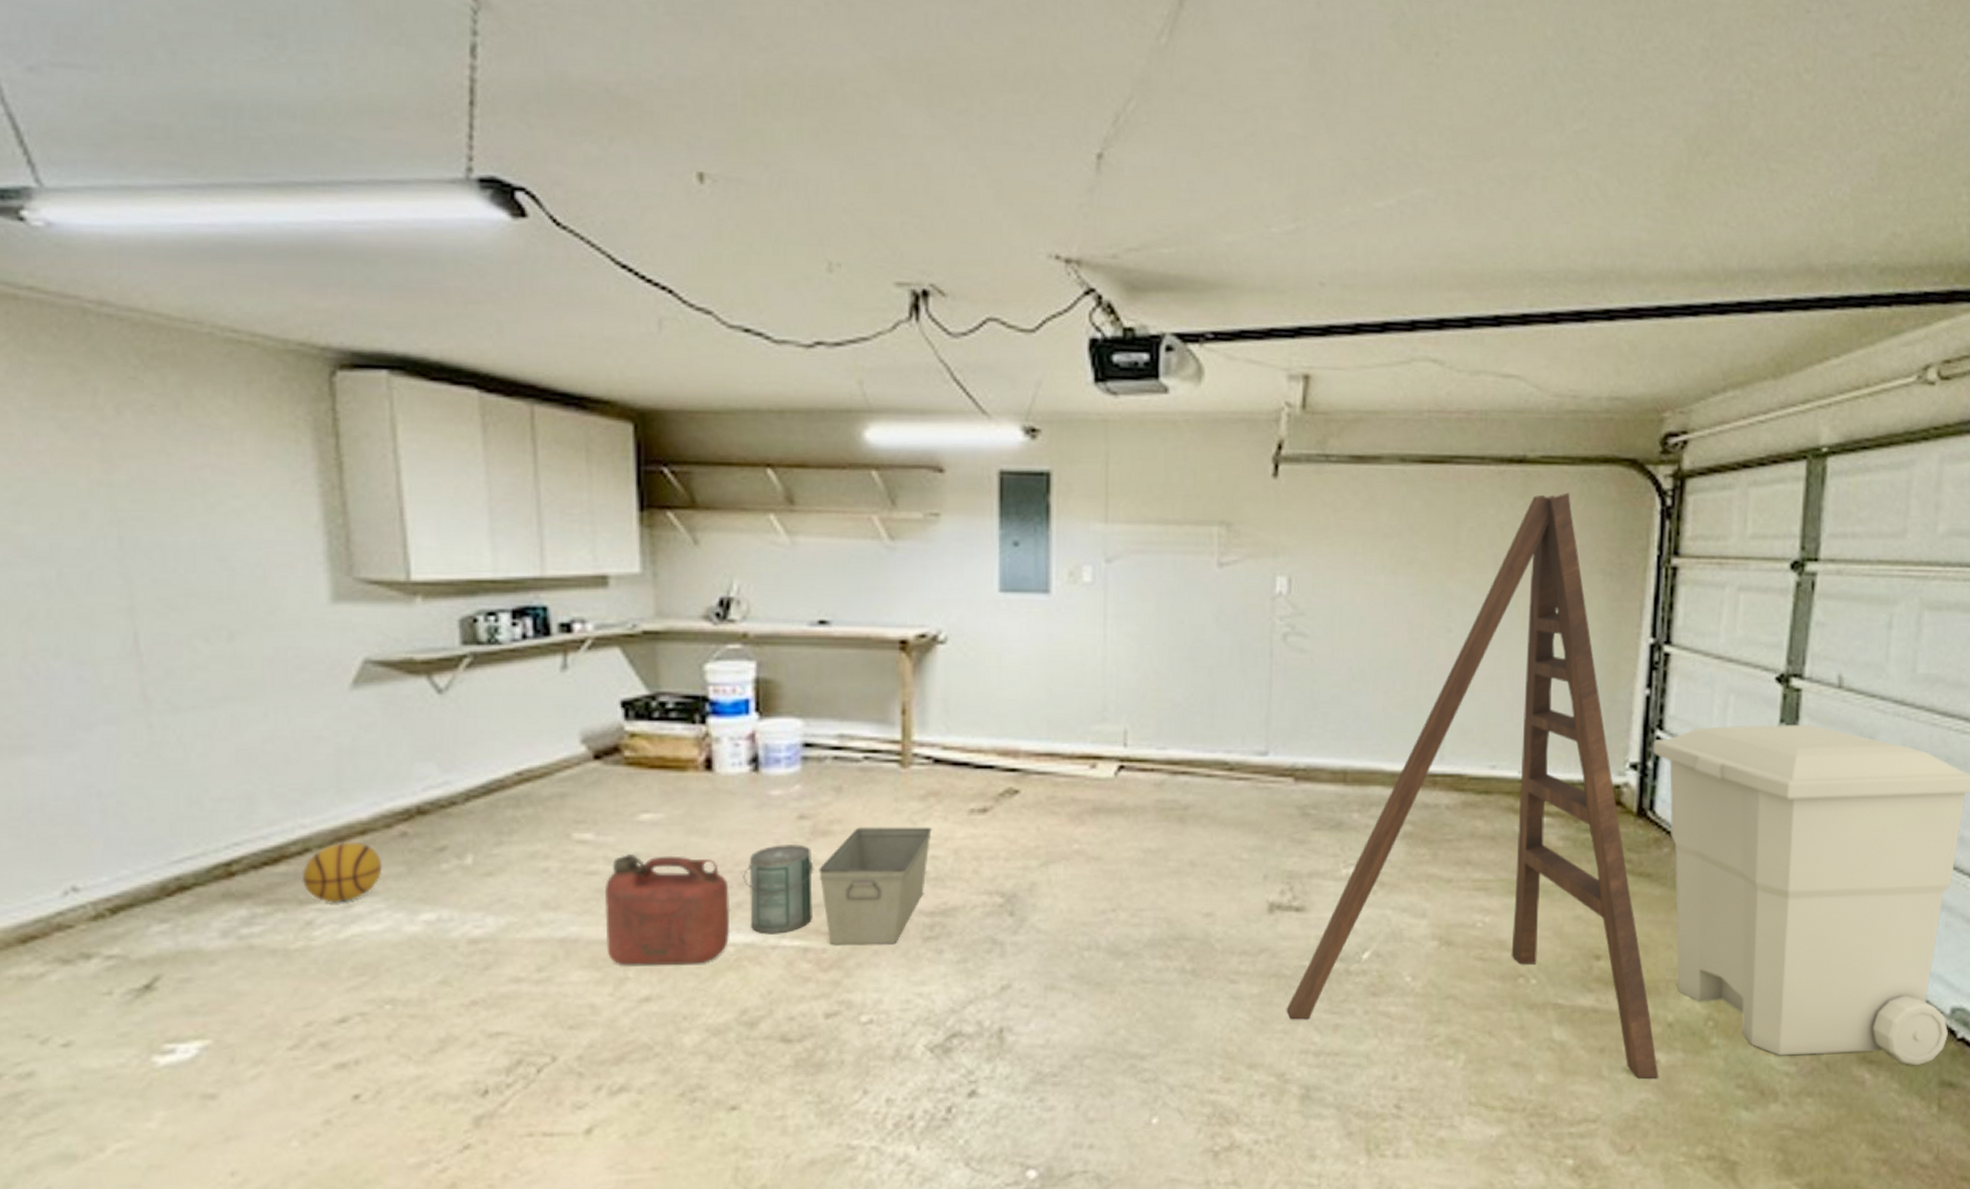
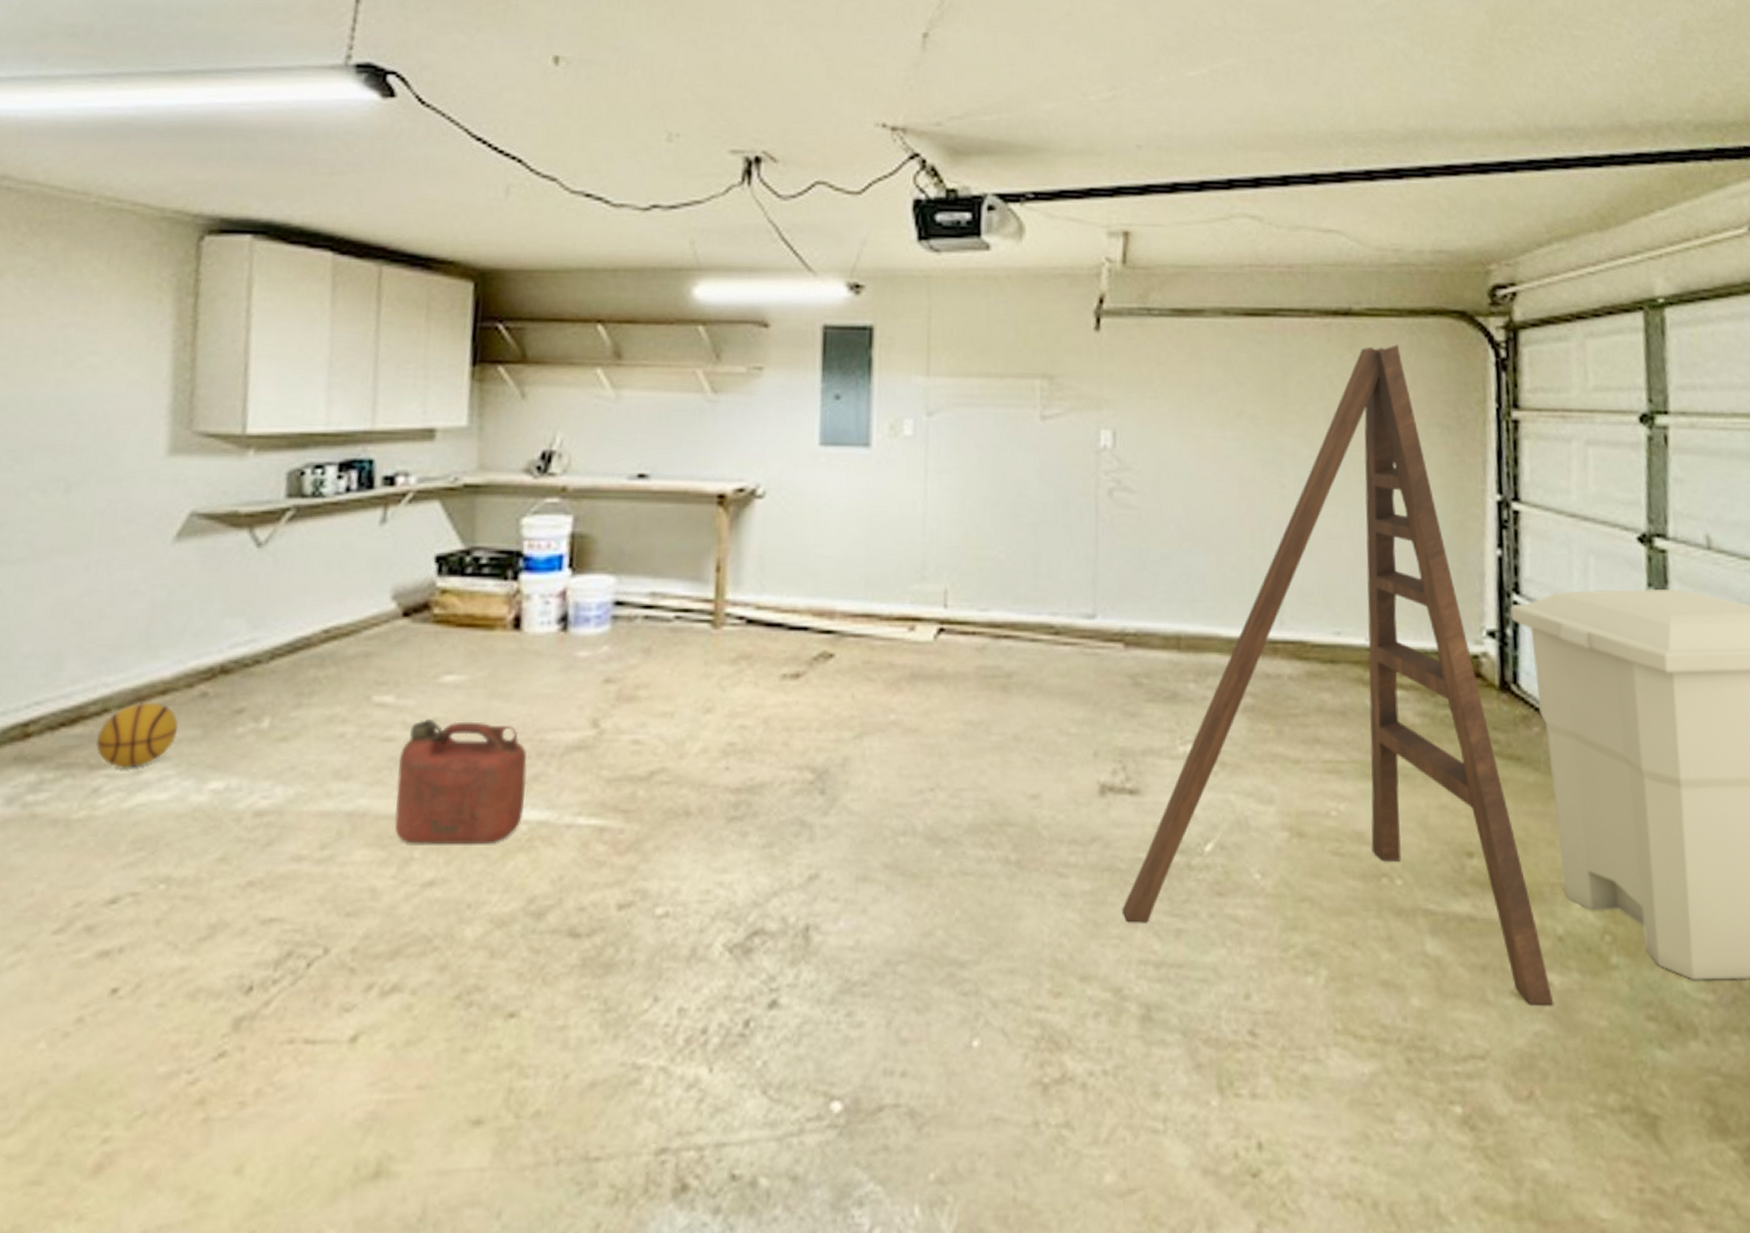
paint can: present [743,844,814,934] -> none [542,711,617,811]
storage bin: present [819,827,932,945] -> none [621,693,742,825]

